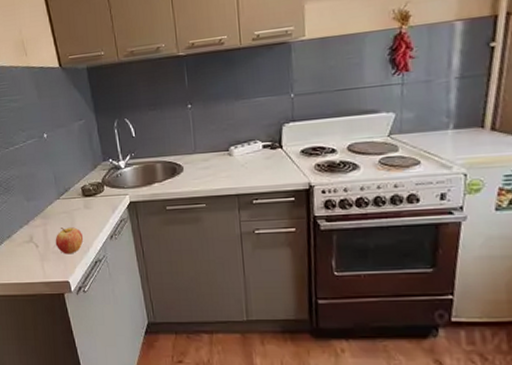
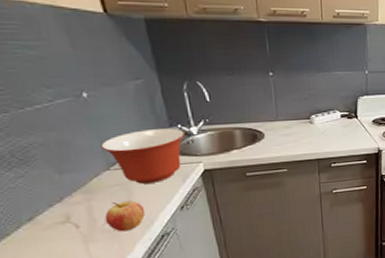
mixing bowl: none [54,162,114,213] -> present [100,128,184,184]

